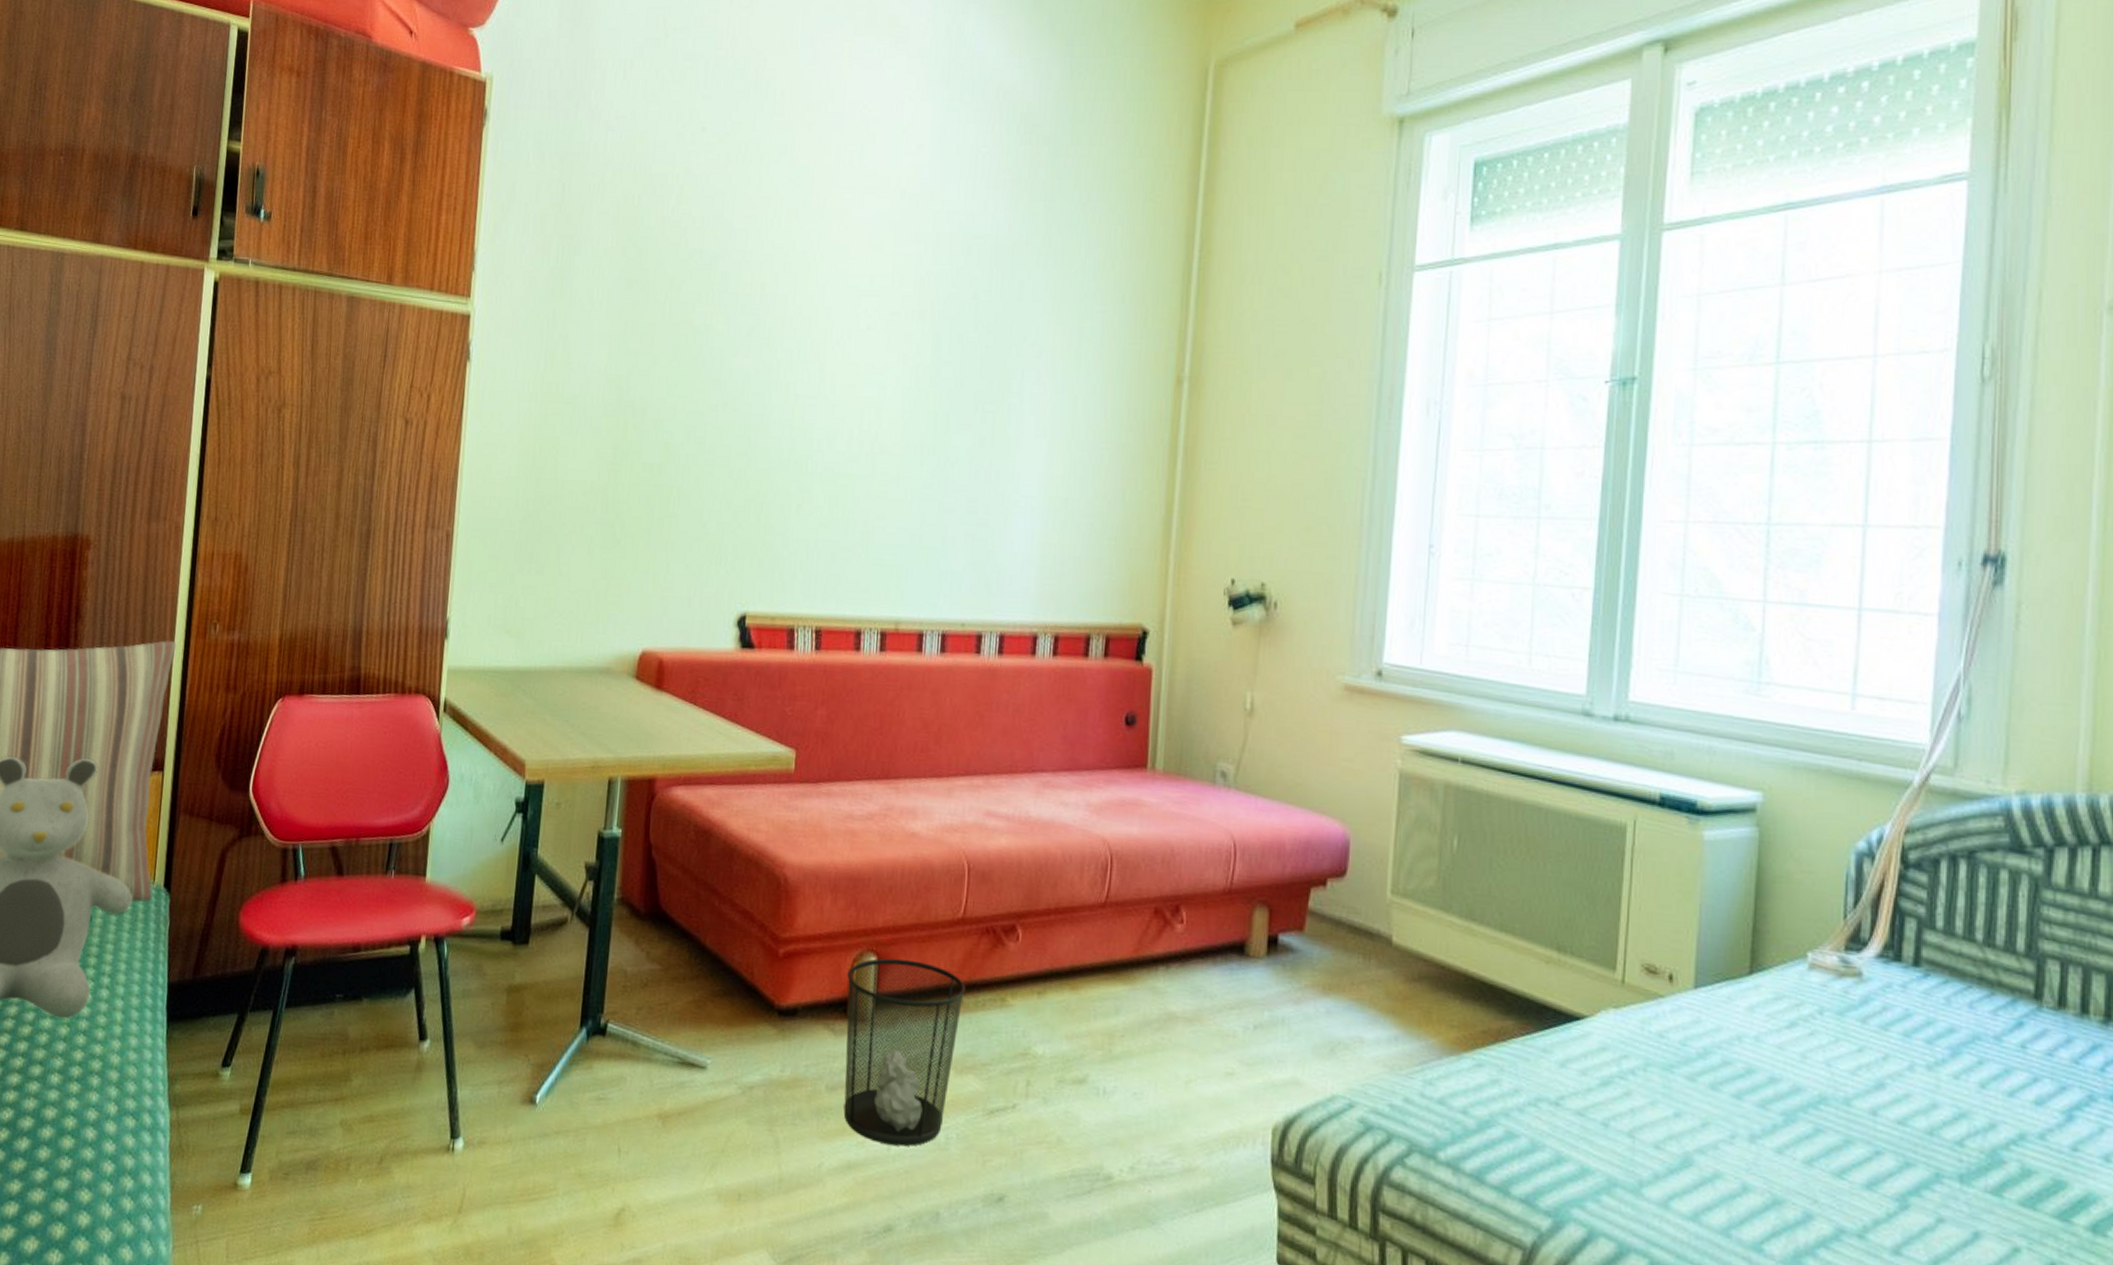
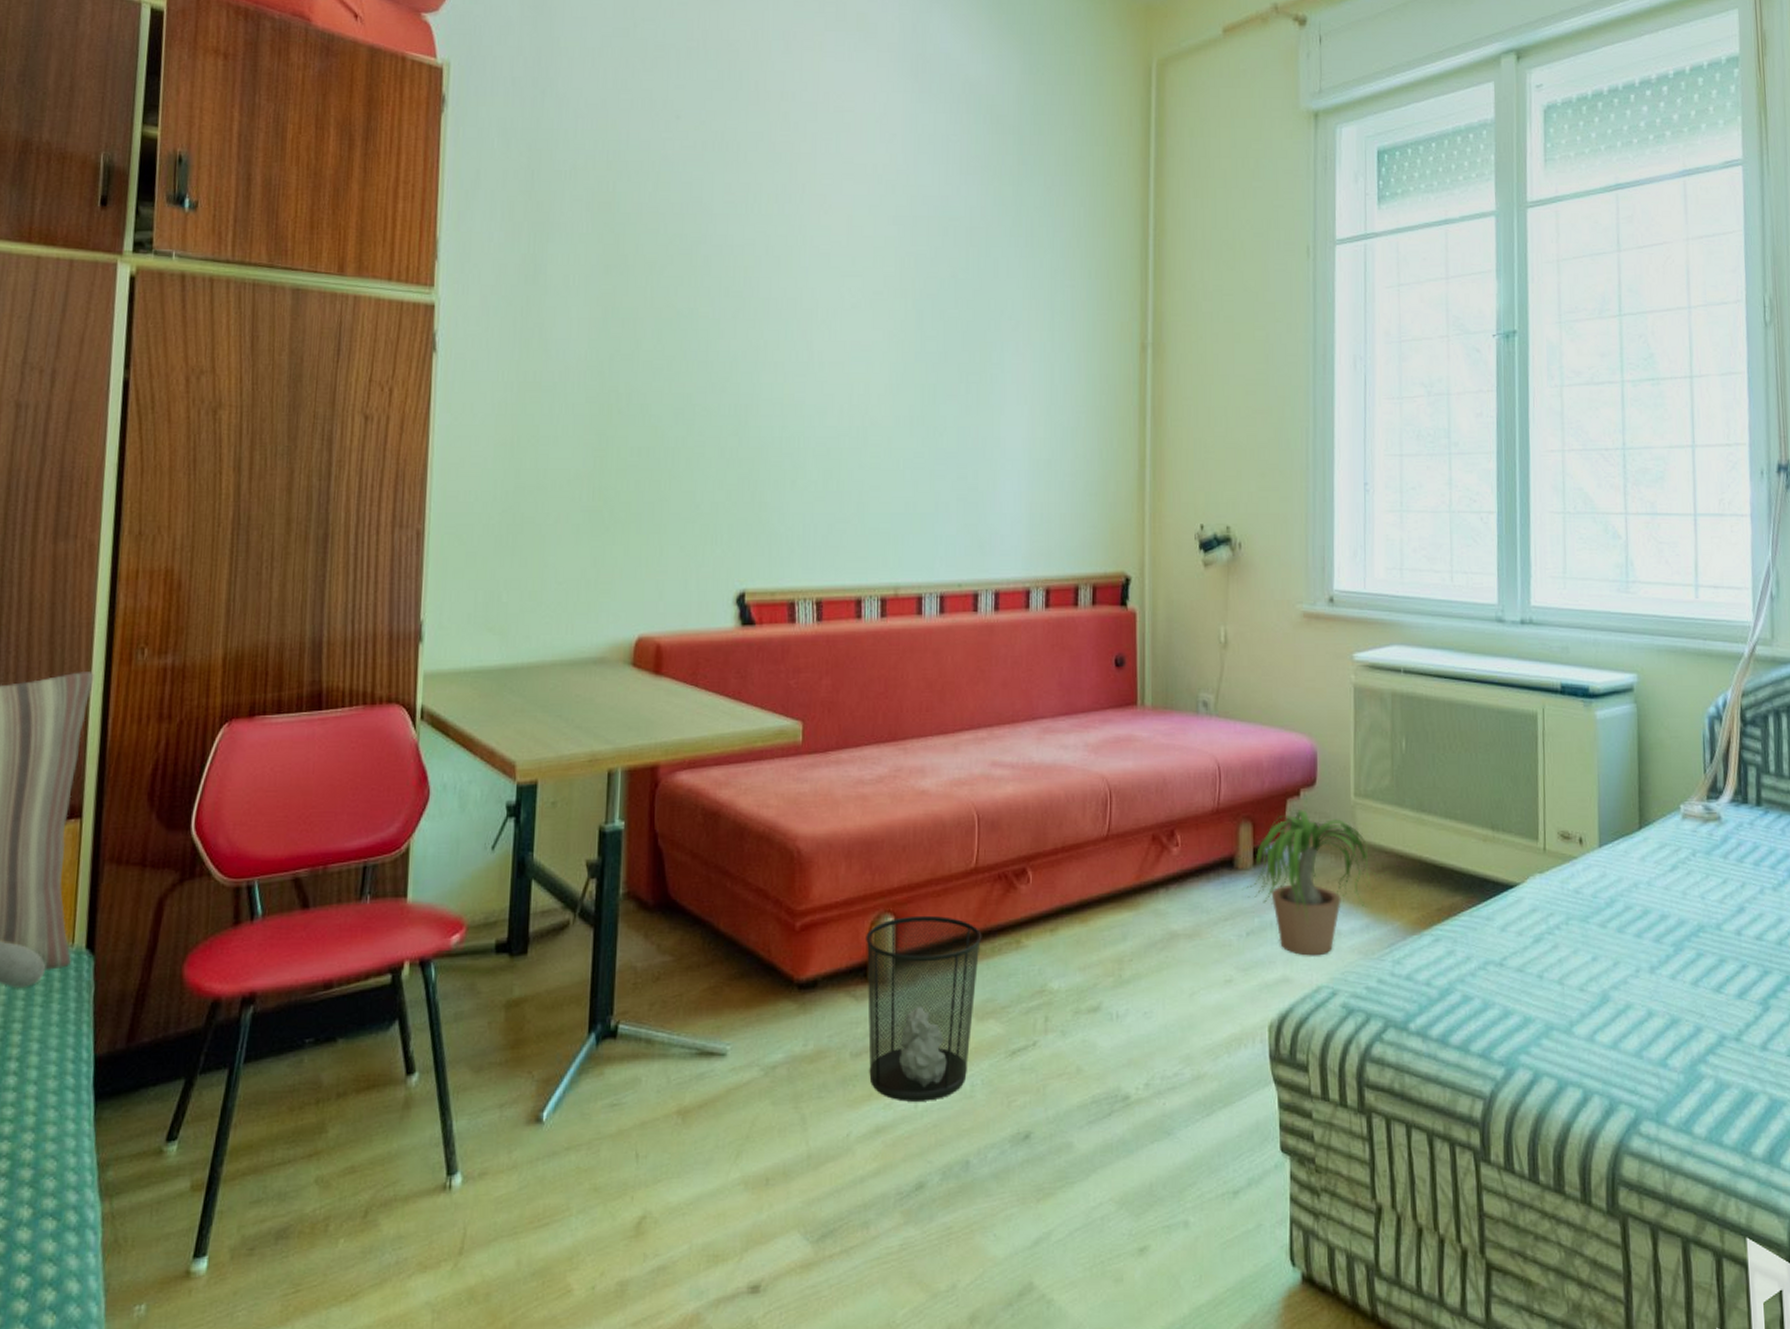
potted plant: none [1253,901,1422,1062] -> present [1243,810,1386,956]

